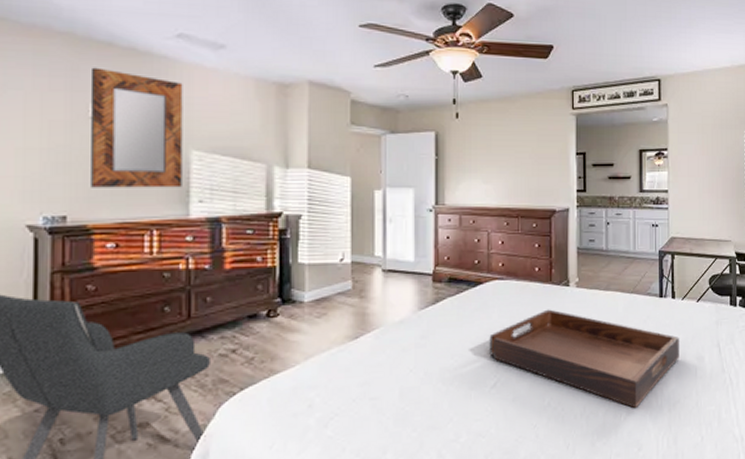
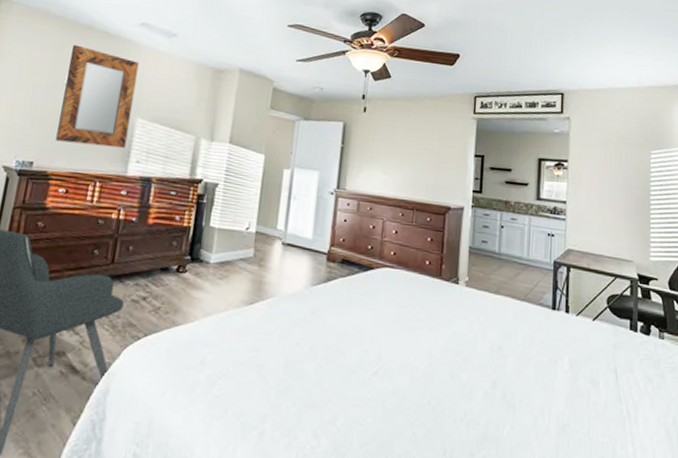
serving tray: present [489,309,679,409] -> none [373,304,572,425]

